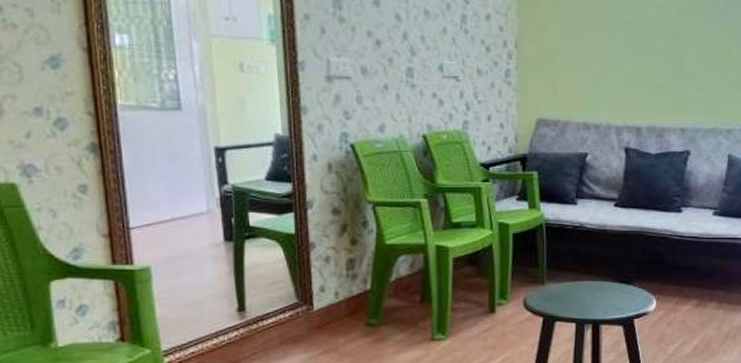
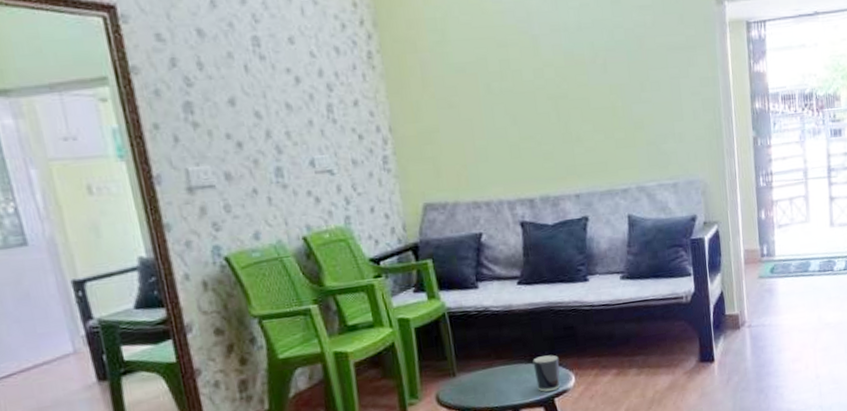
mug: none [618,277,644,312] -> present [532,354,560,392]

